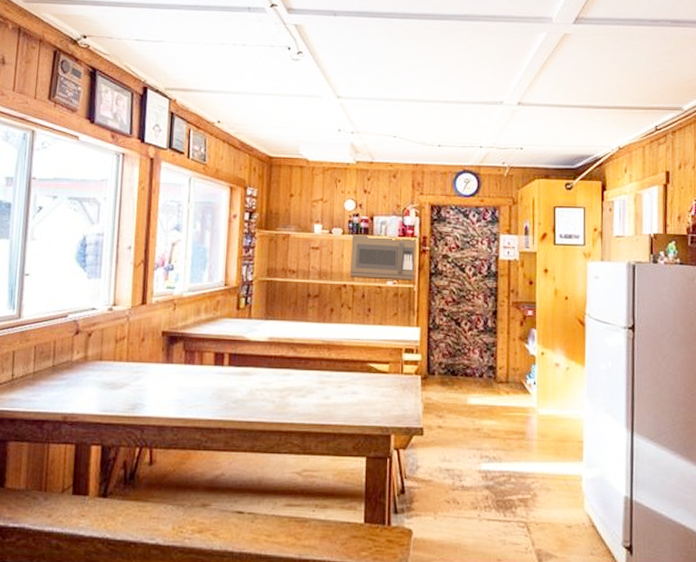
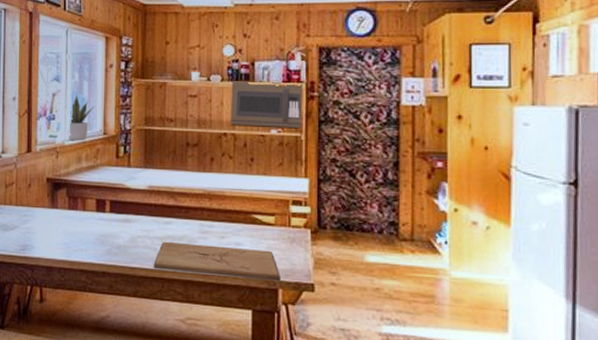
potted plant: none [187,245,216,293] -> present [68,95,95,141]
cutting board: none [271,394,393,427] -> present [153,242,280,282]

